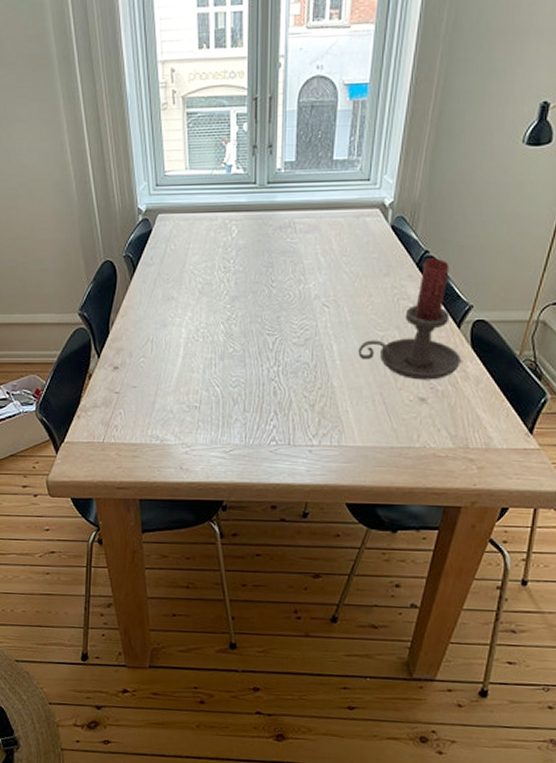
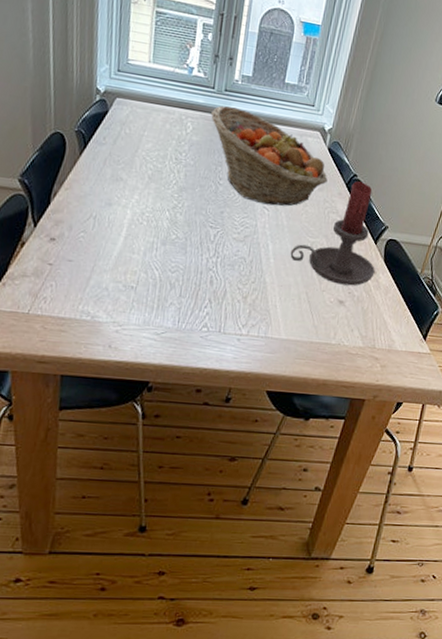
fruit basket: none [255,200,394,302] -> present [211,105,328,206]

